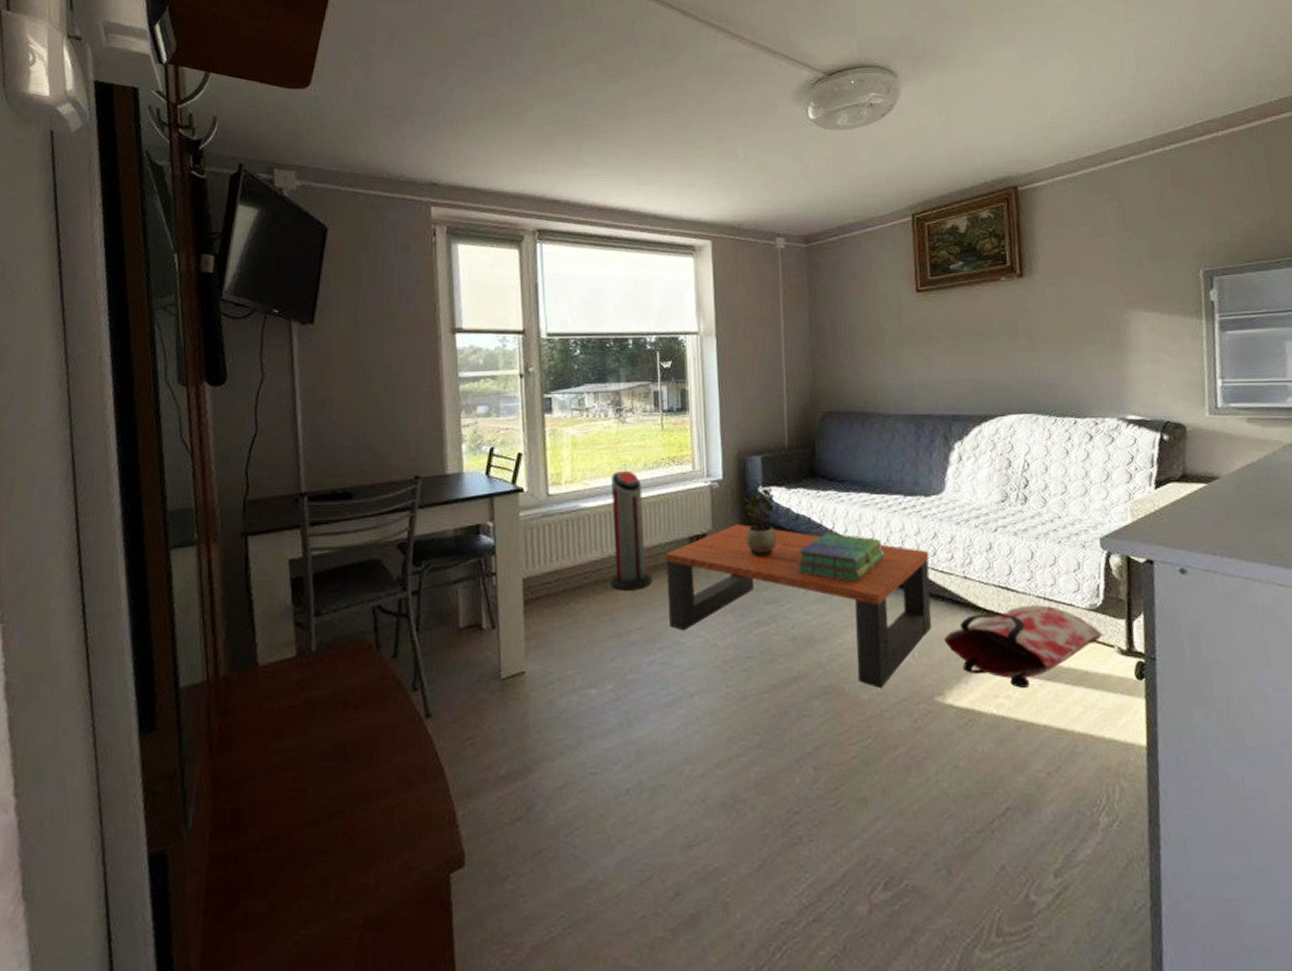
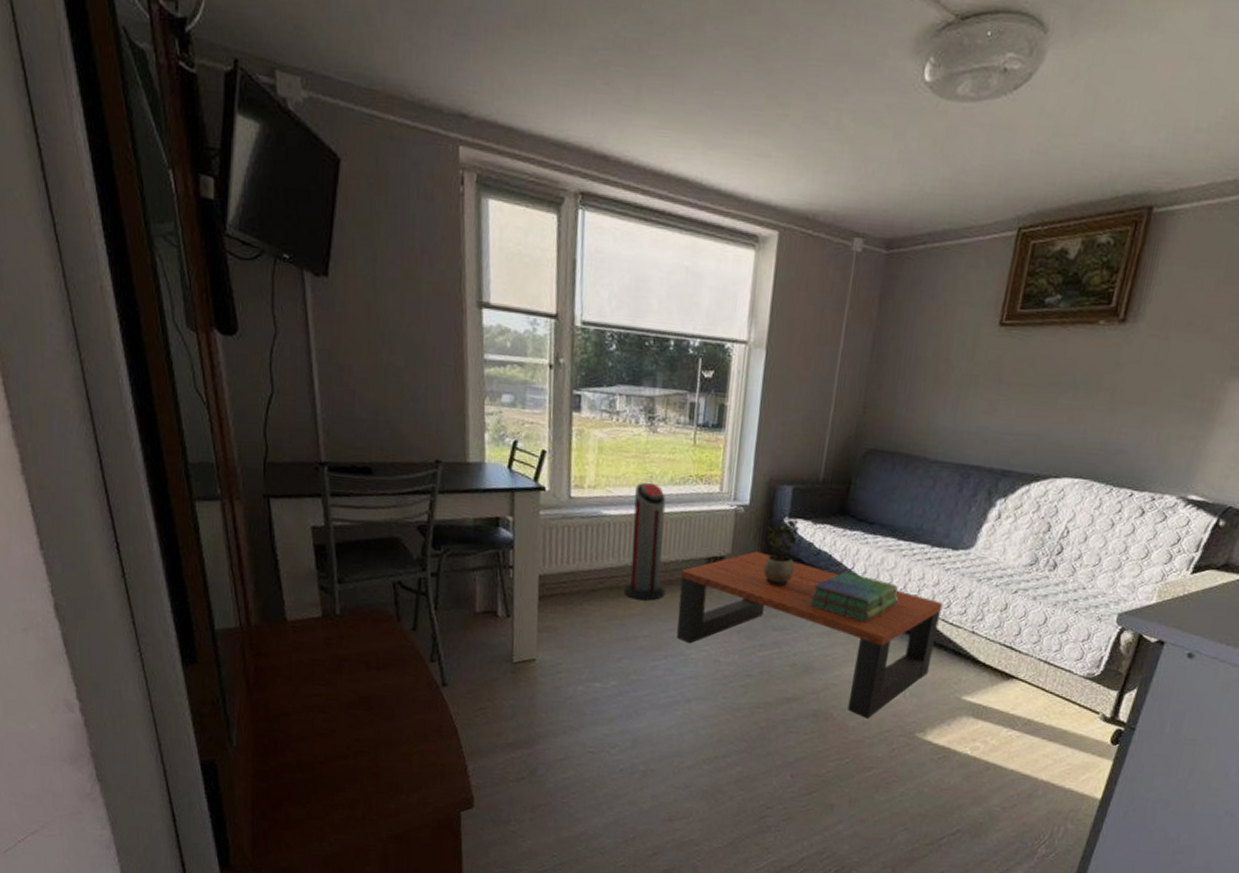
bag: present [944,605,1104,688] -> none [937,665,1093,737]

